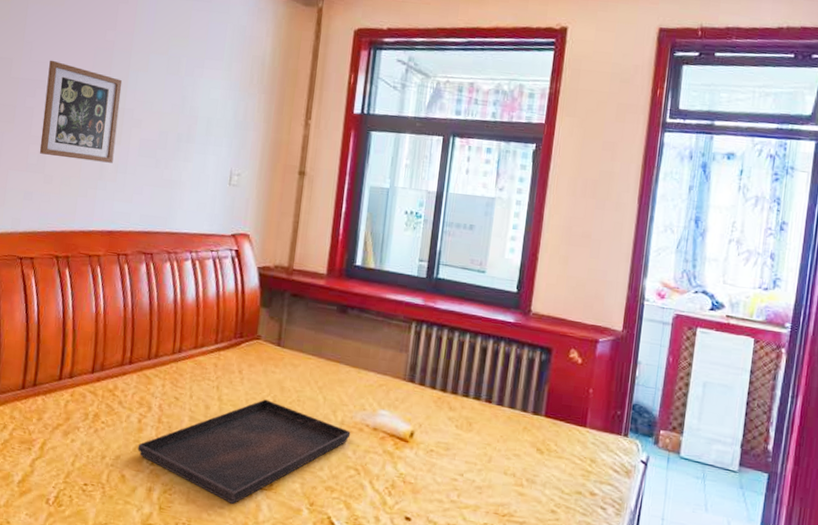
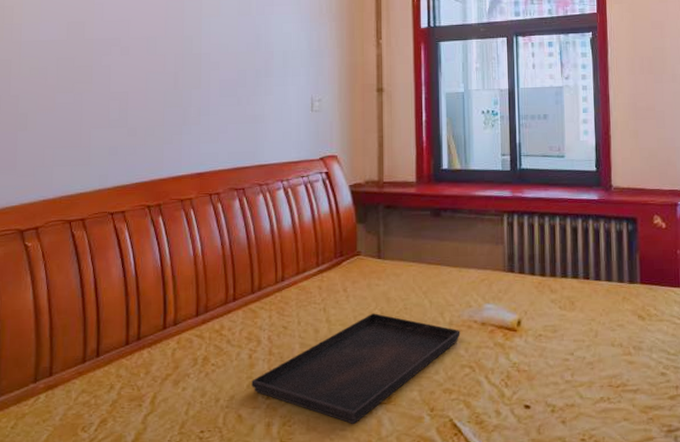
picture frame: present [39,60,123,163] -> none [120,18,196,109]

